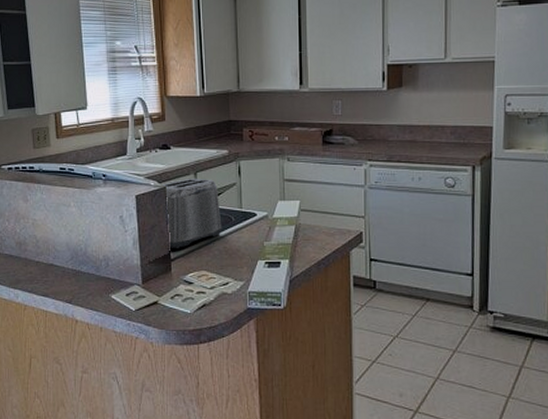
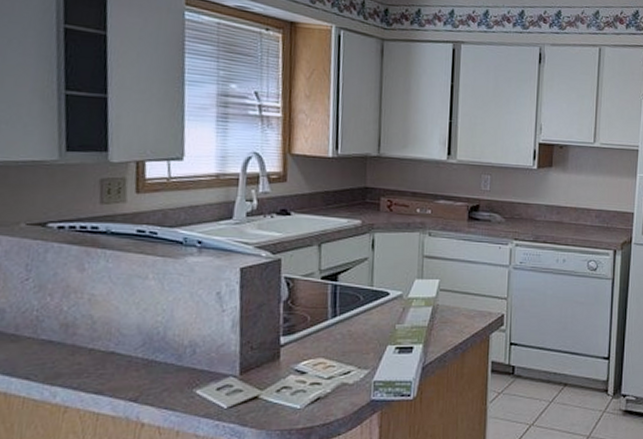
toaster: present [163,178,222,248] -> none [277,250,348,332]

